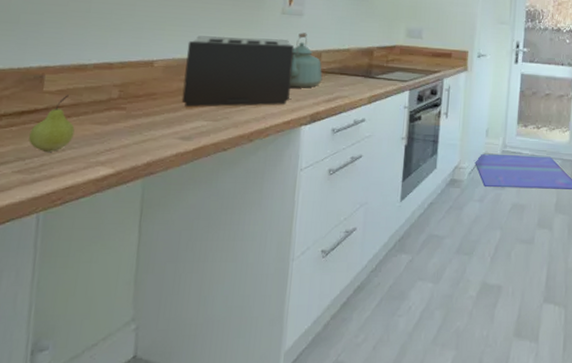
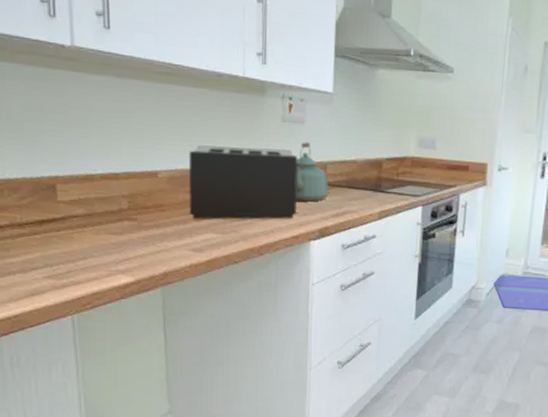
fruit: present [29,95,75,153] -> none [52,205,92,260]

